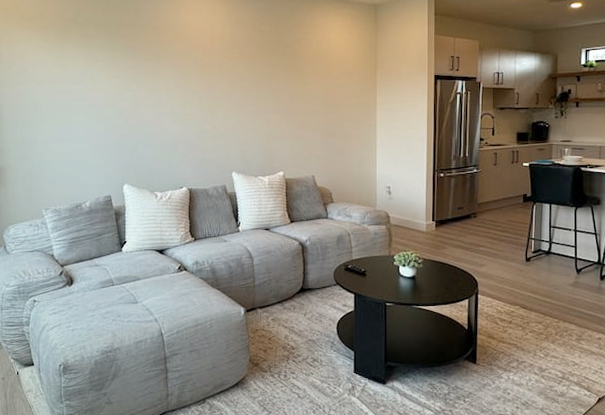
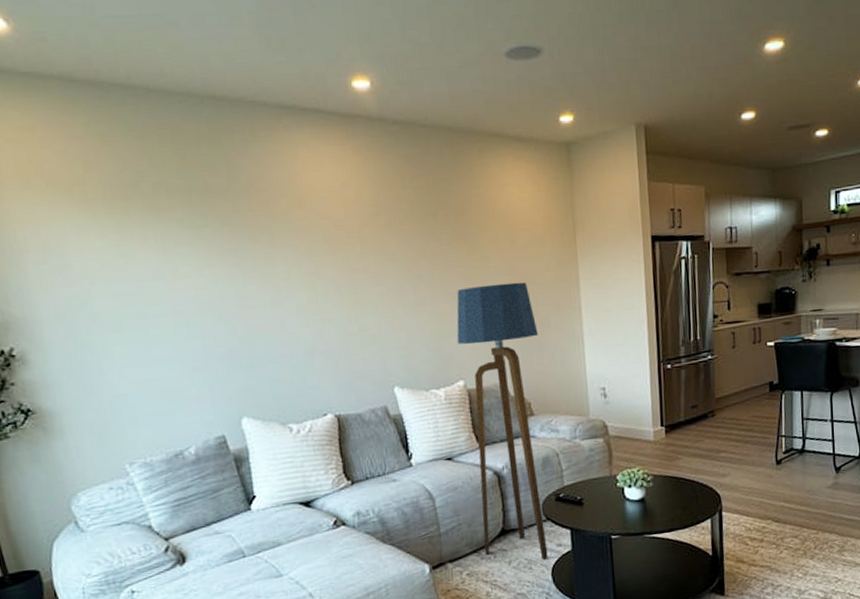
floor lamp: none [281,103,342,316] -> present [456,282,548,560]

